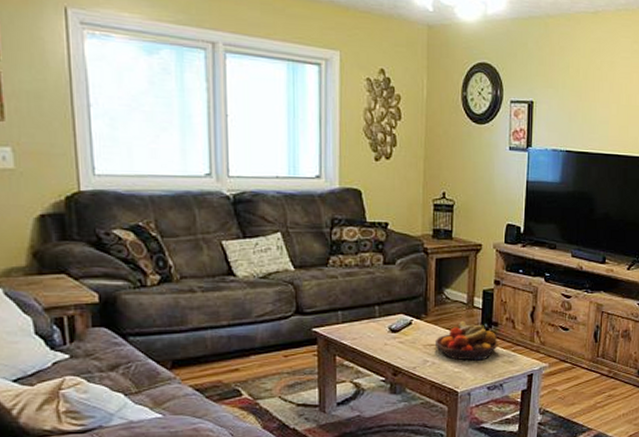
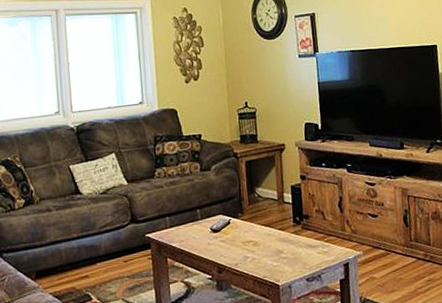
fruit bowl: present [434,320,498,361] -> none [252,216,312,254]

